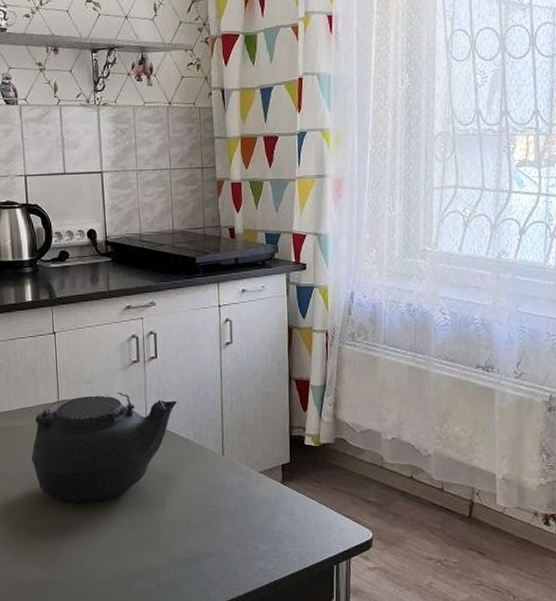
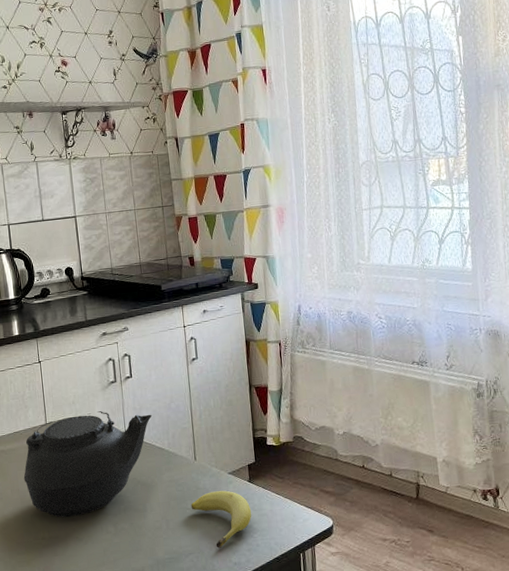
fruit: none [215,490,283,552] -> present [190,490,252,548]

